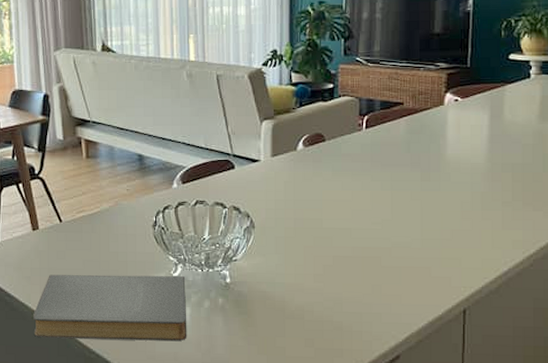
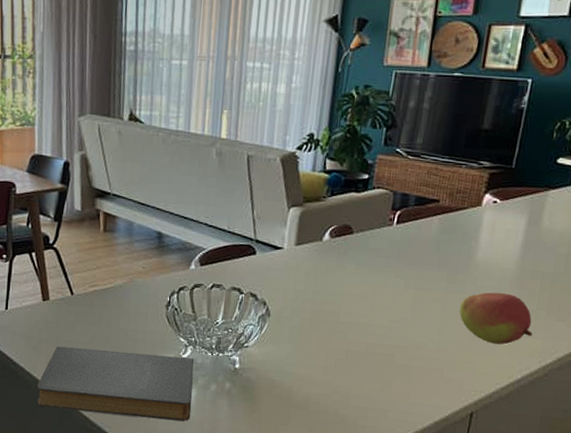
fruit: none [438,187,512,238] -> present [459,292,533,345]

